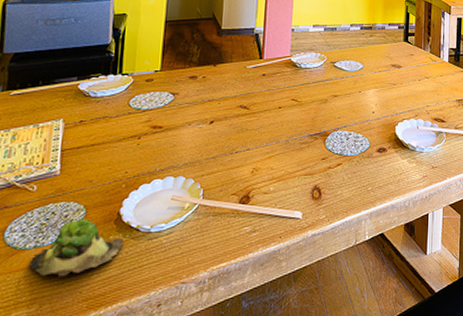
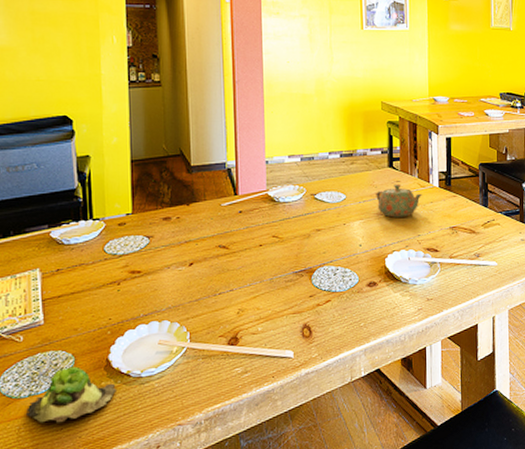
teapot: none [391,57,433,88] -> present [376,183,422,218]

